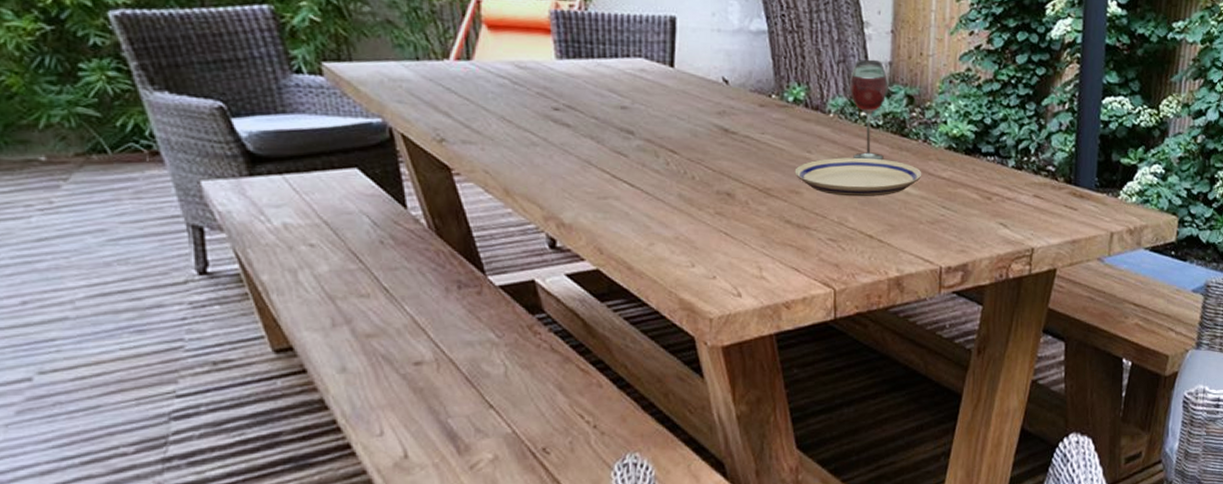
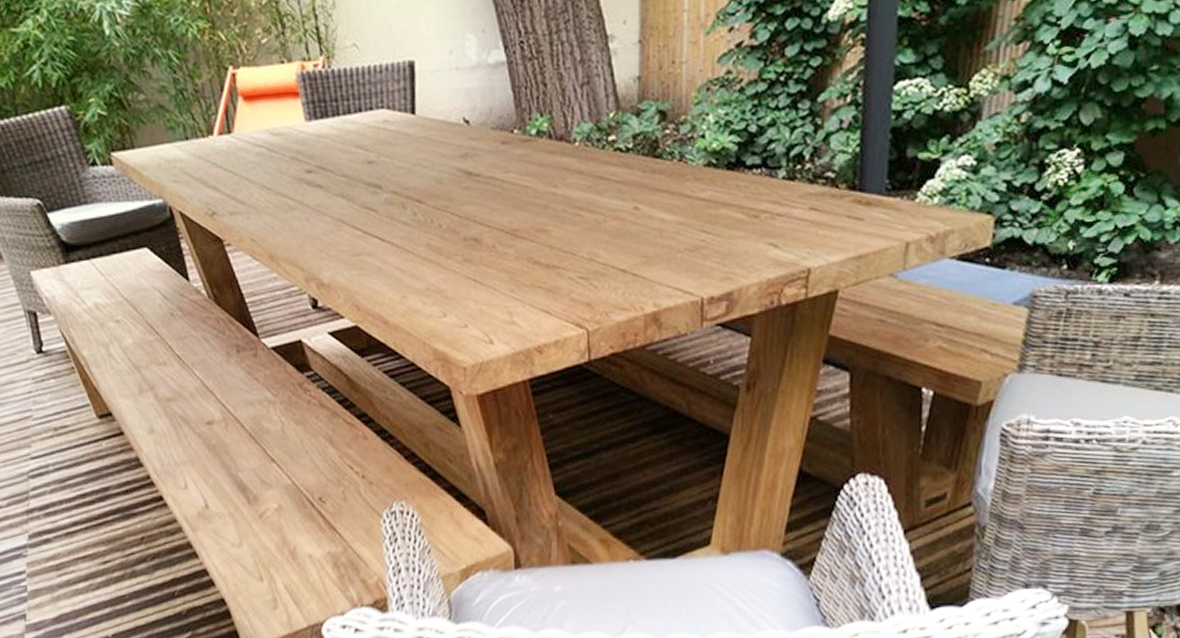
plate: present [794,157,922,197] -> none [541,185,679,230]
wineglass: present [850,59,887,161] -> none [595,76,636,189]

